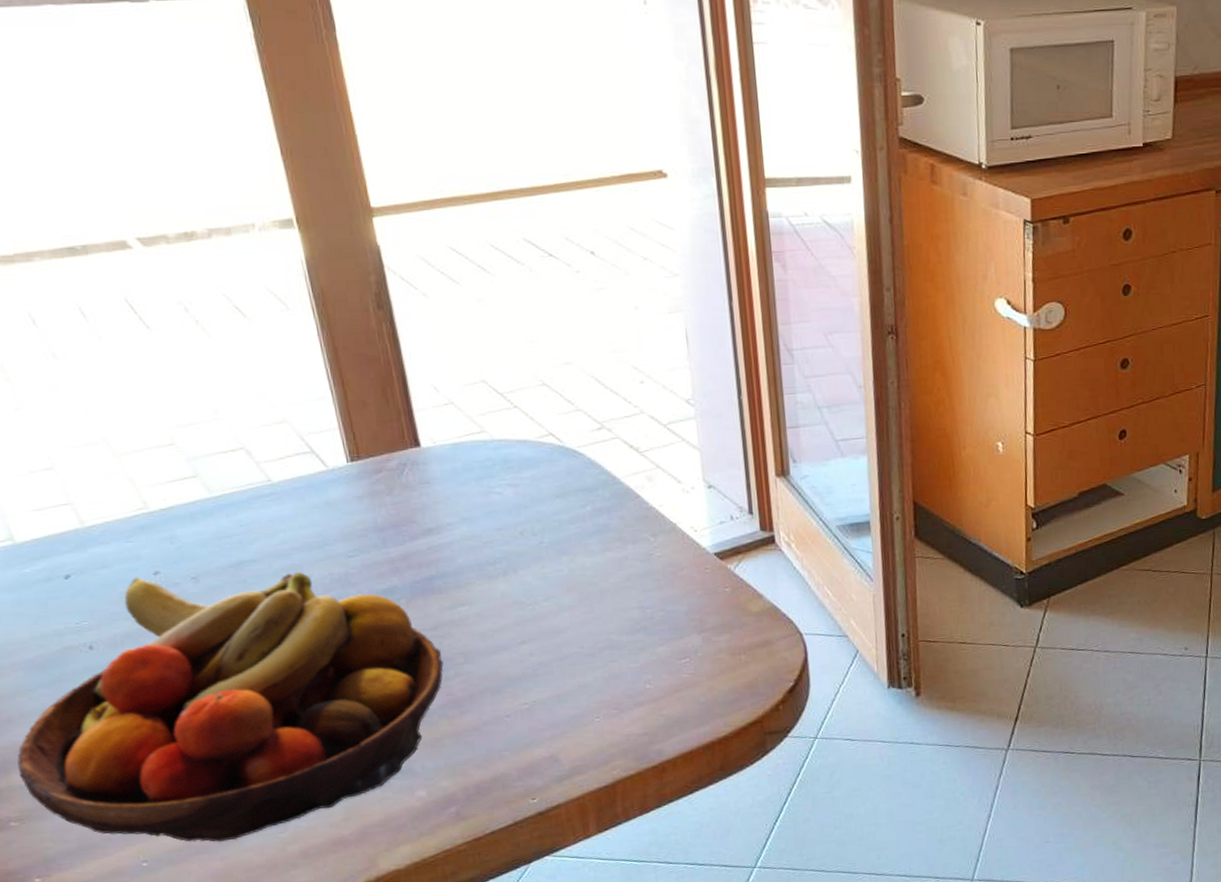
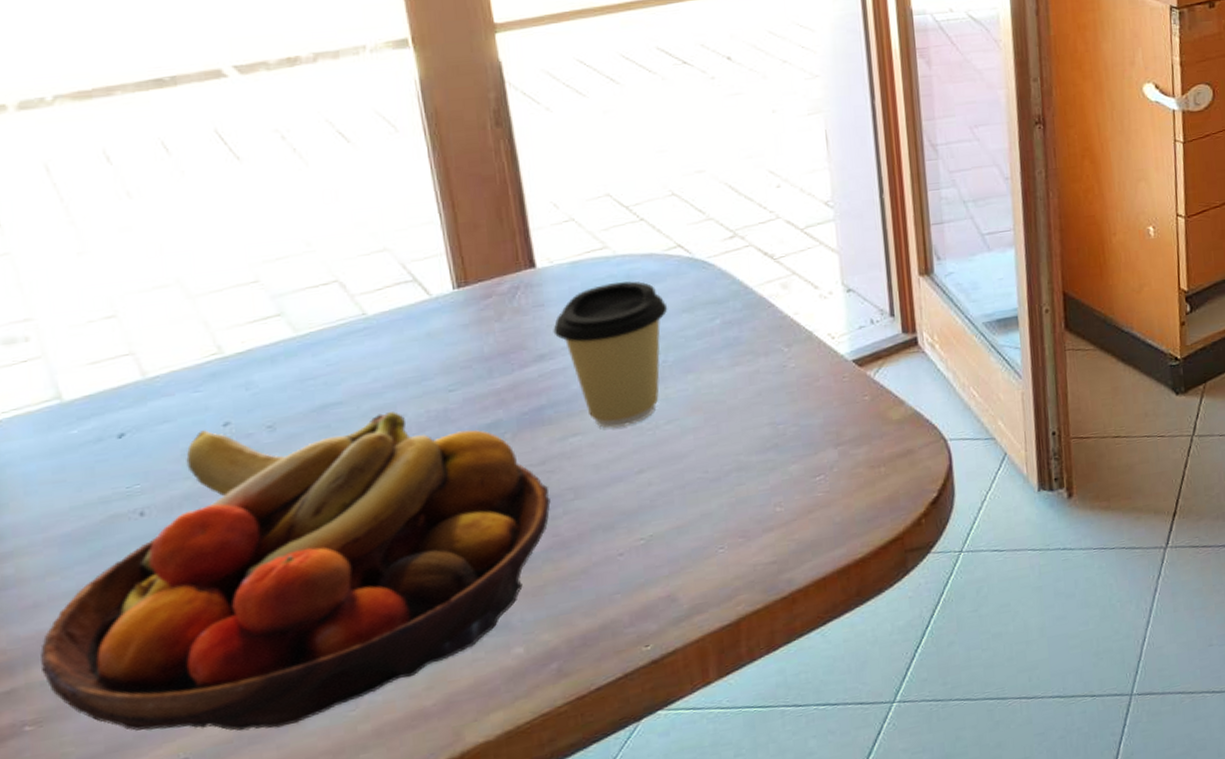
coffee cup: none [438,465,543,602] -> present [553,281,668,429]

